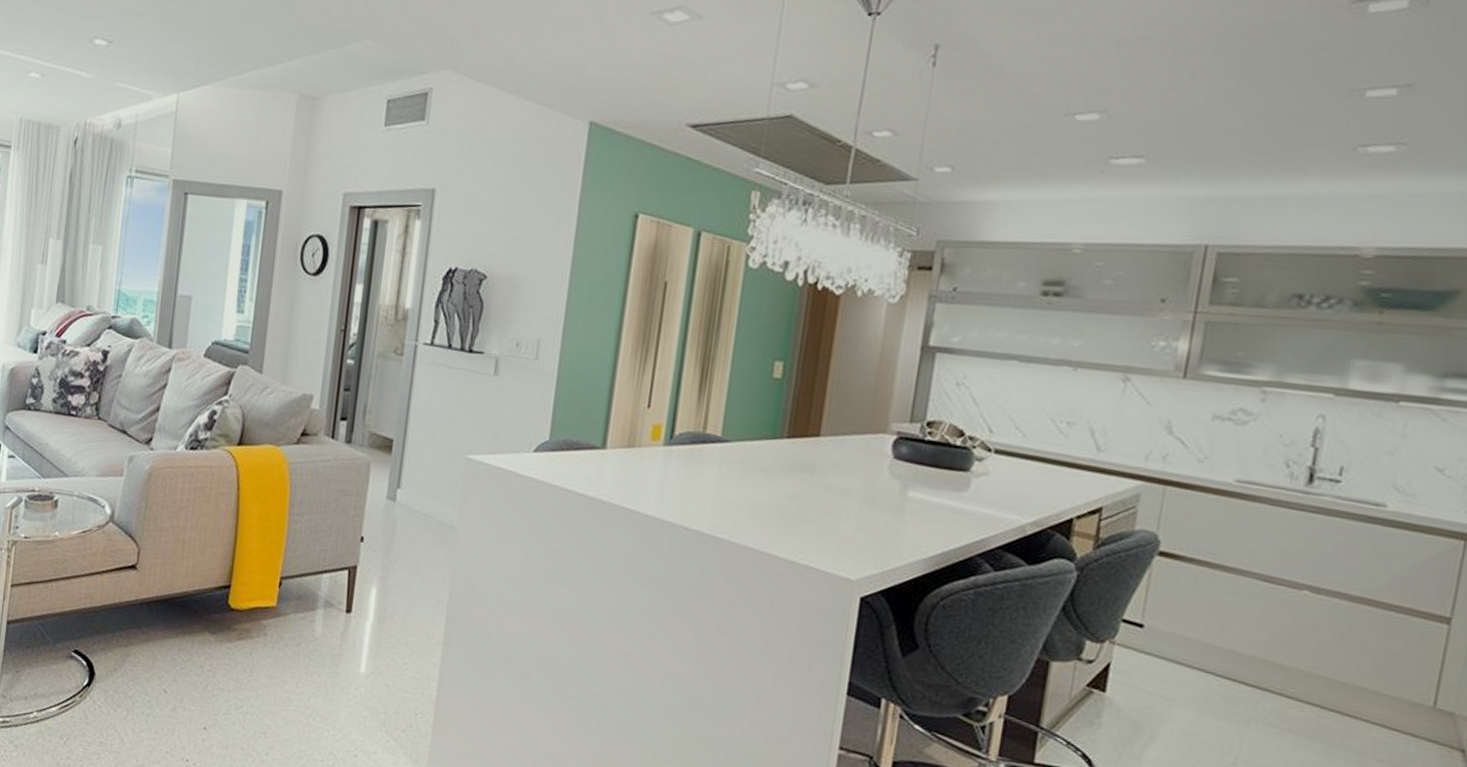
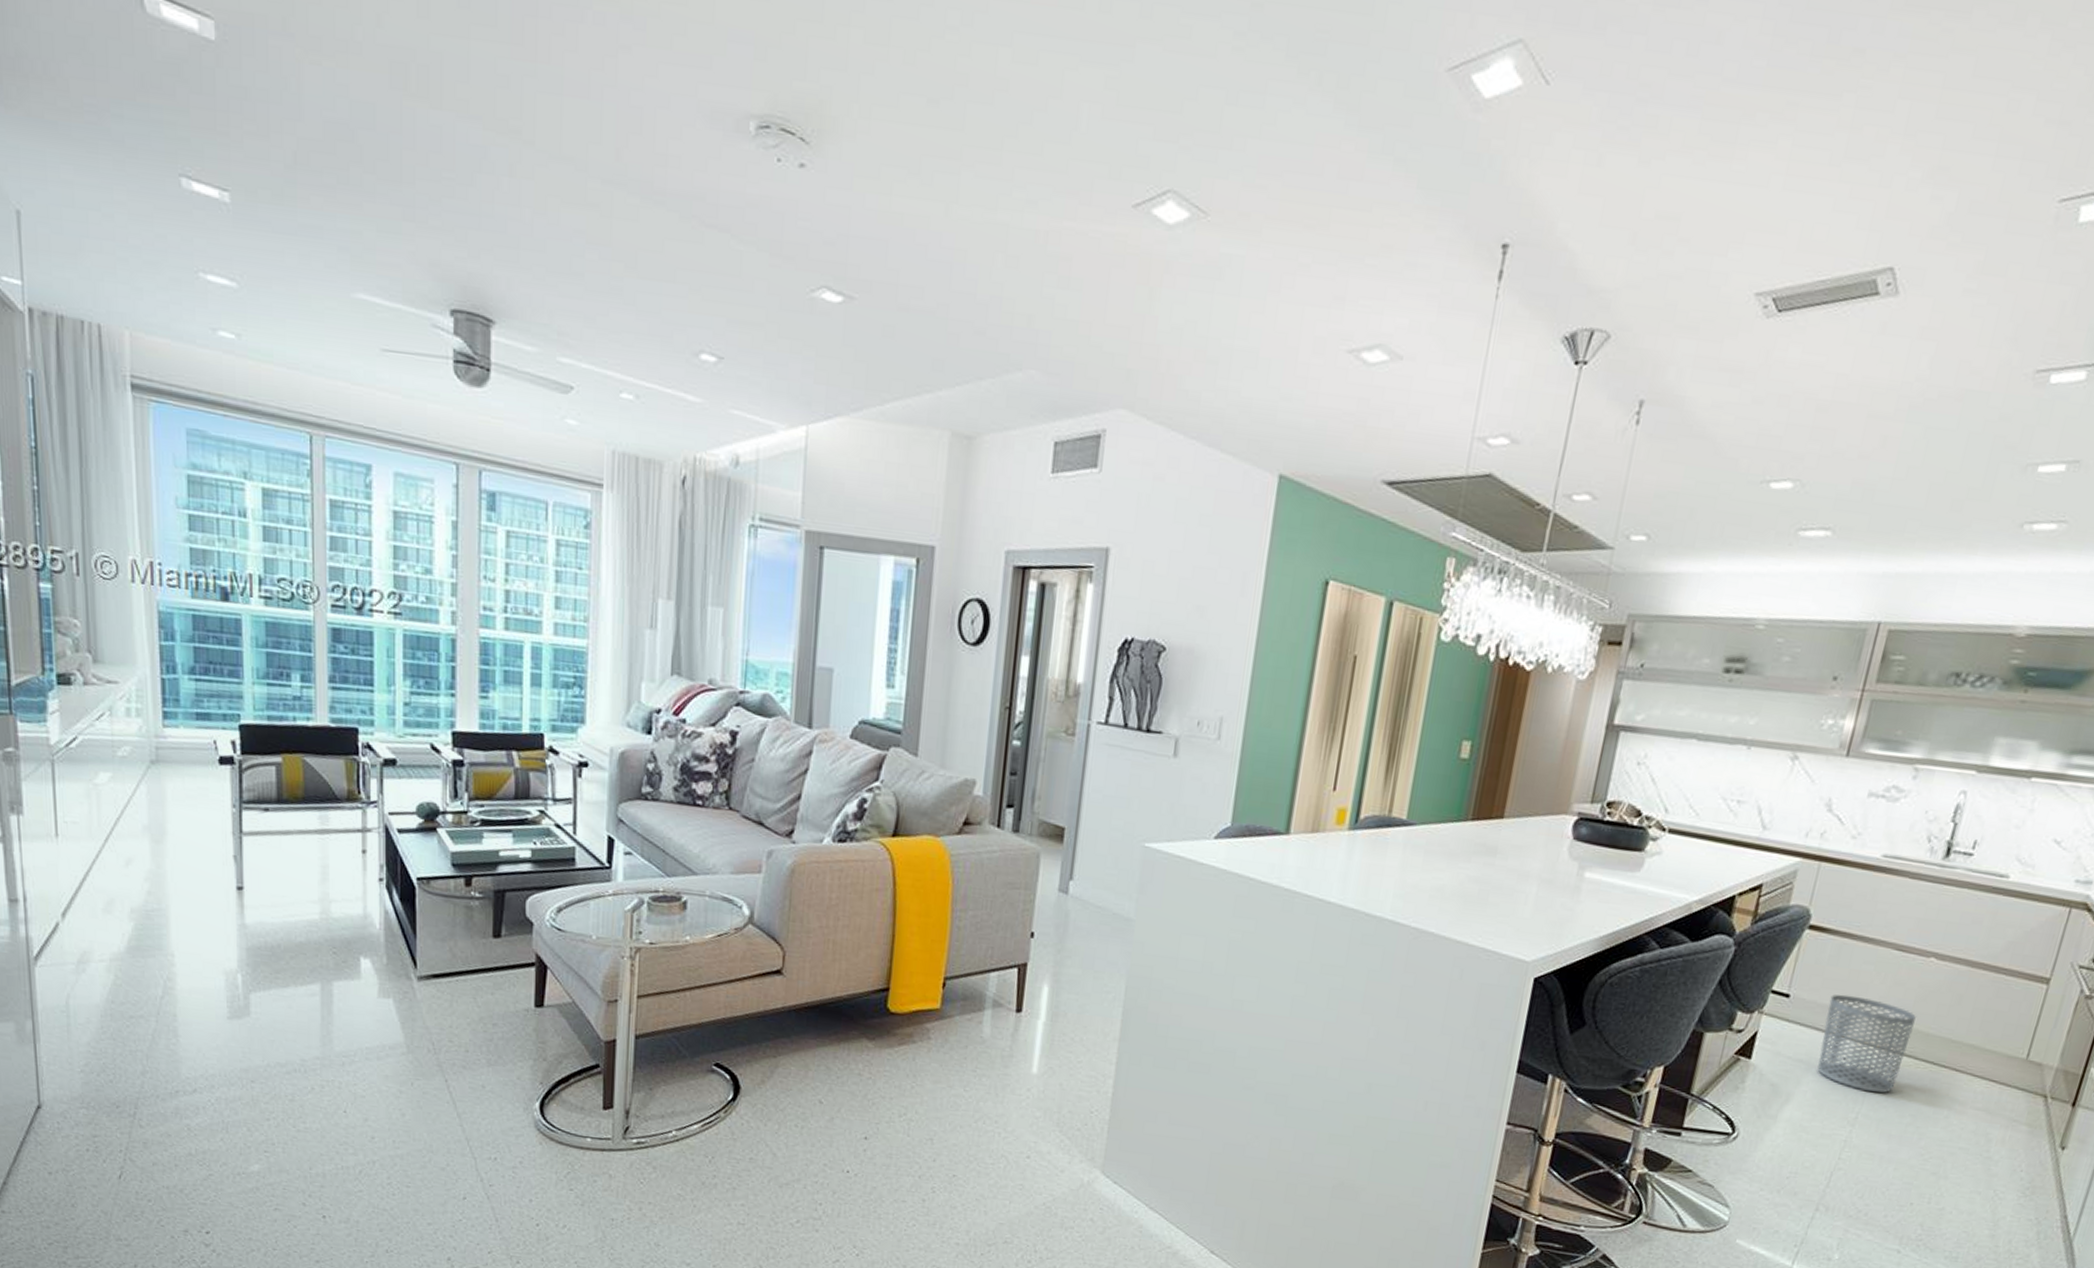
waste bin: none [1183,626,1294,738] -> present [1817,994,1916,1094]

